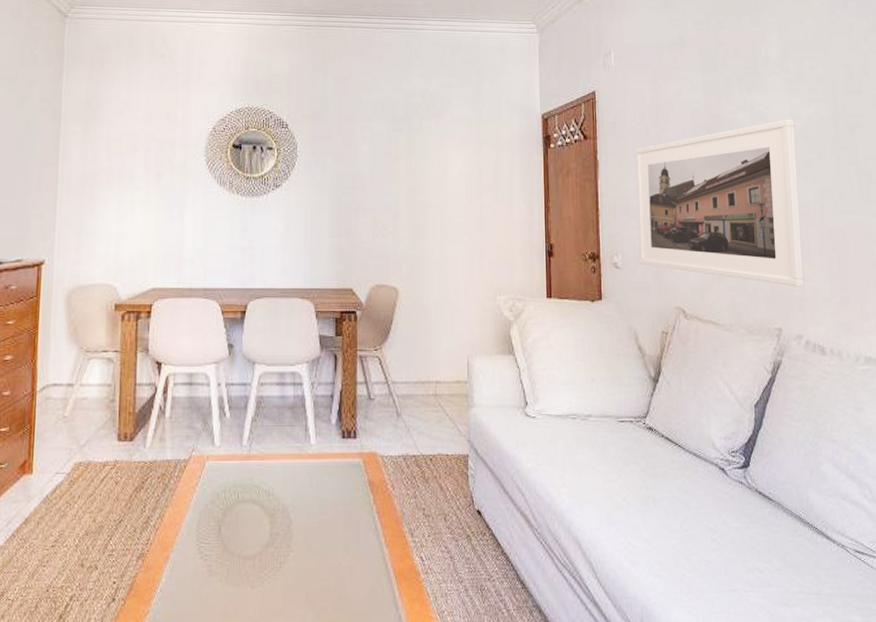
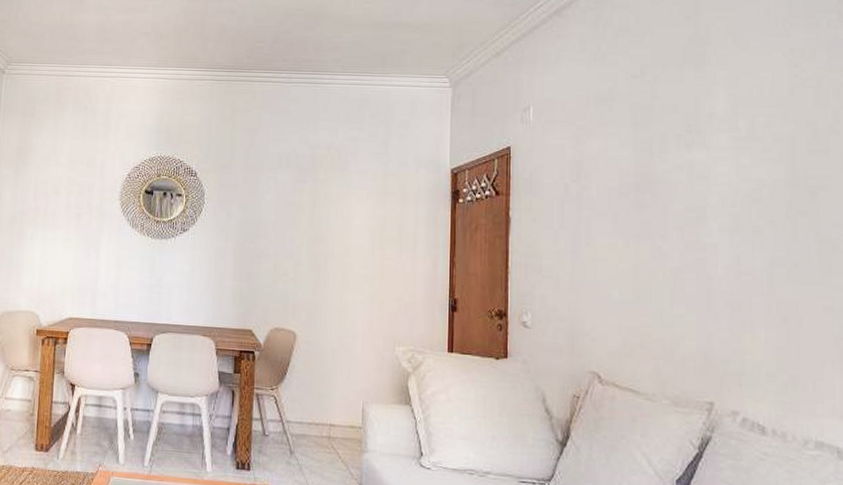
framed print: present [635,119,804,287] -> none [551,179,743,360]

